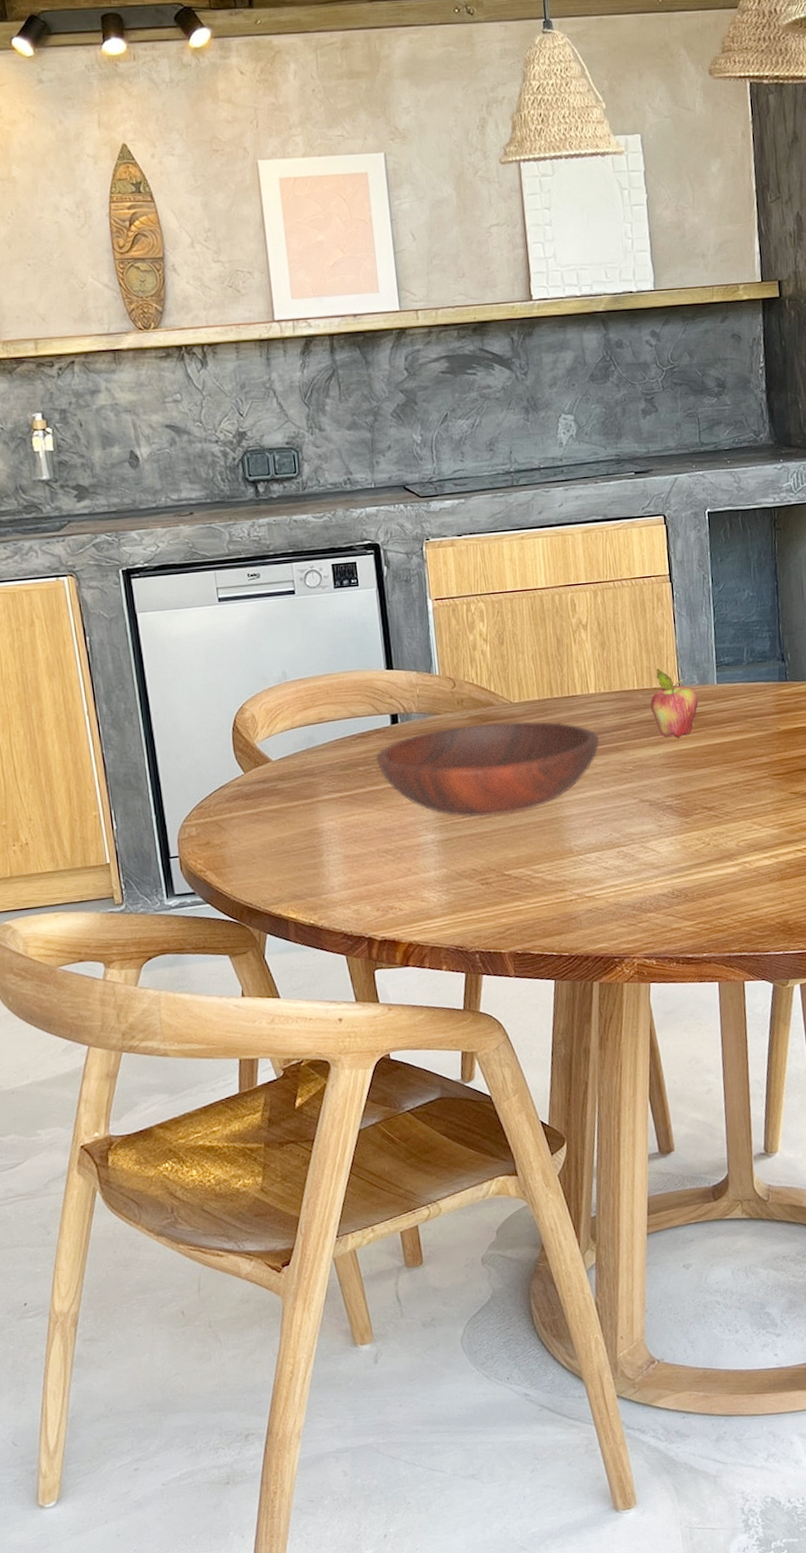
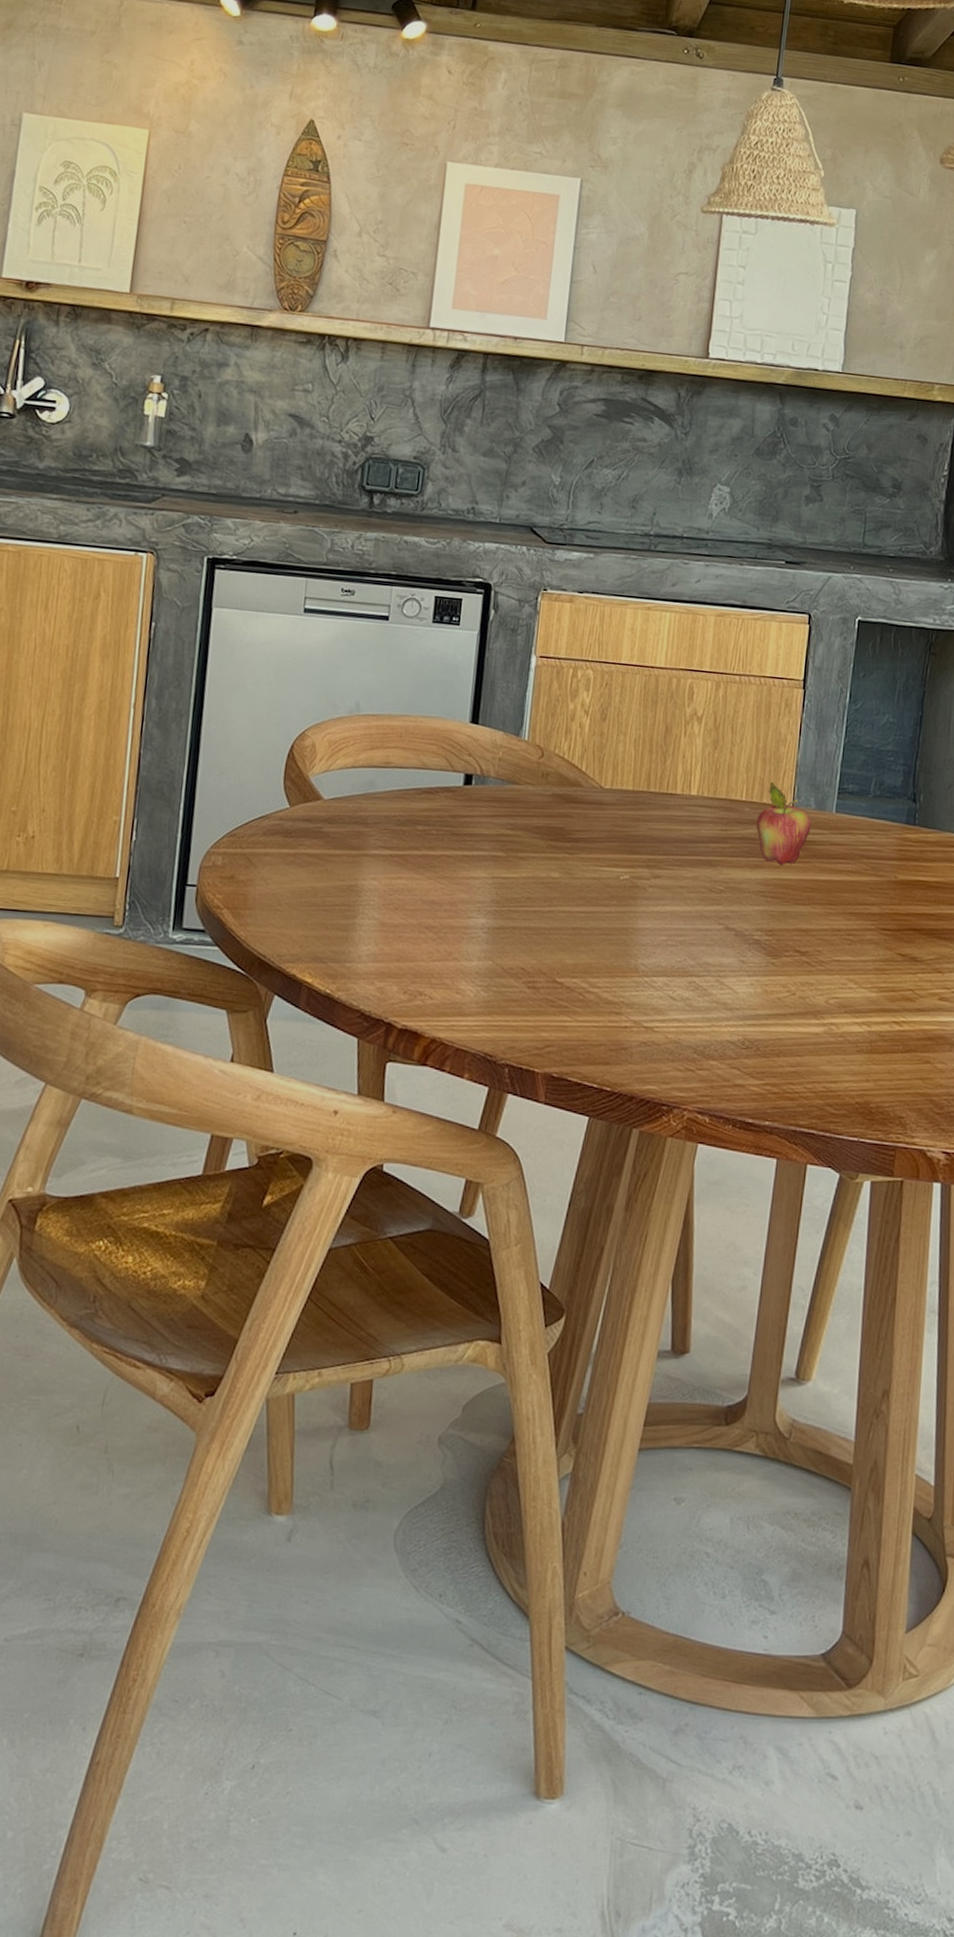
wooden bowl: present [376,721,599,817] -> none [439,801,692,913]

